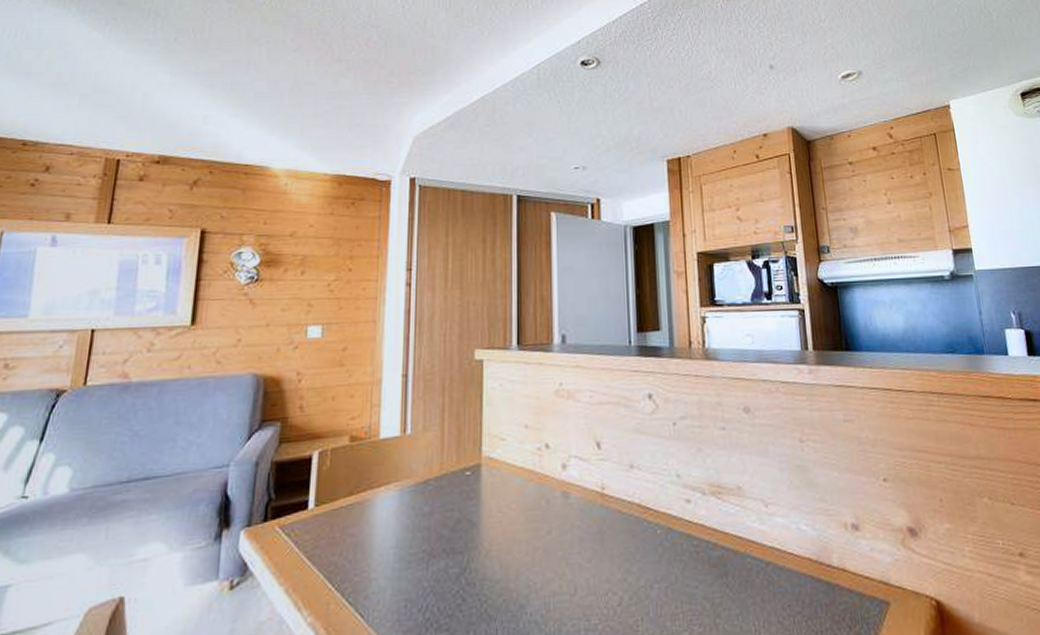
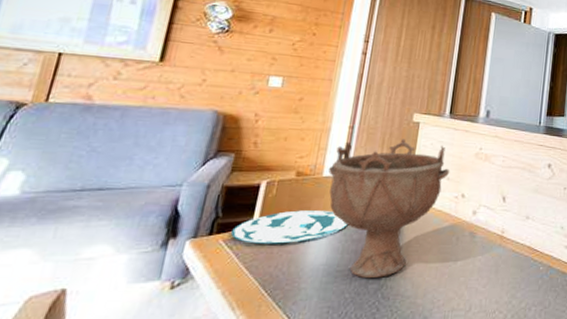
plate: none [286,480,415,528] -> present [230,209,348,244]
decorative bowl: none [384,382,528,562] -> present [328,138,450,279]

